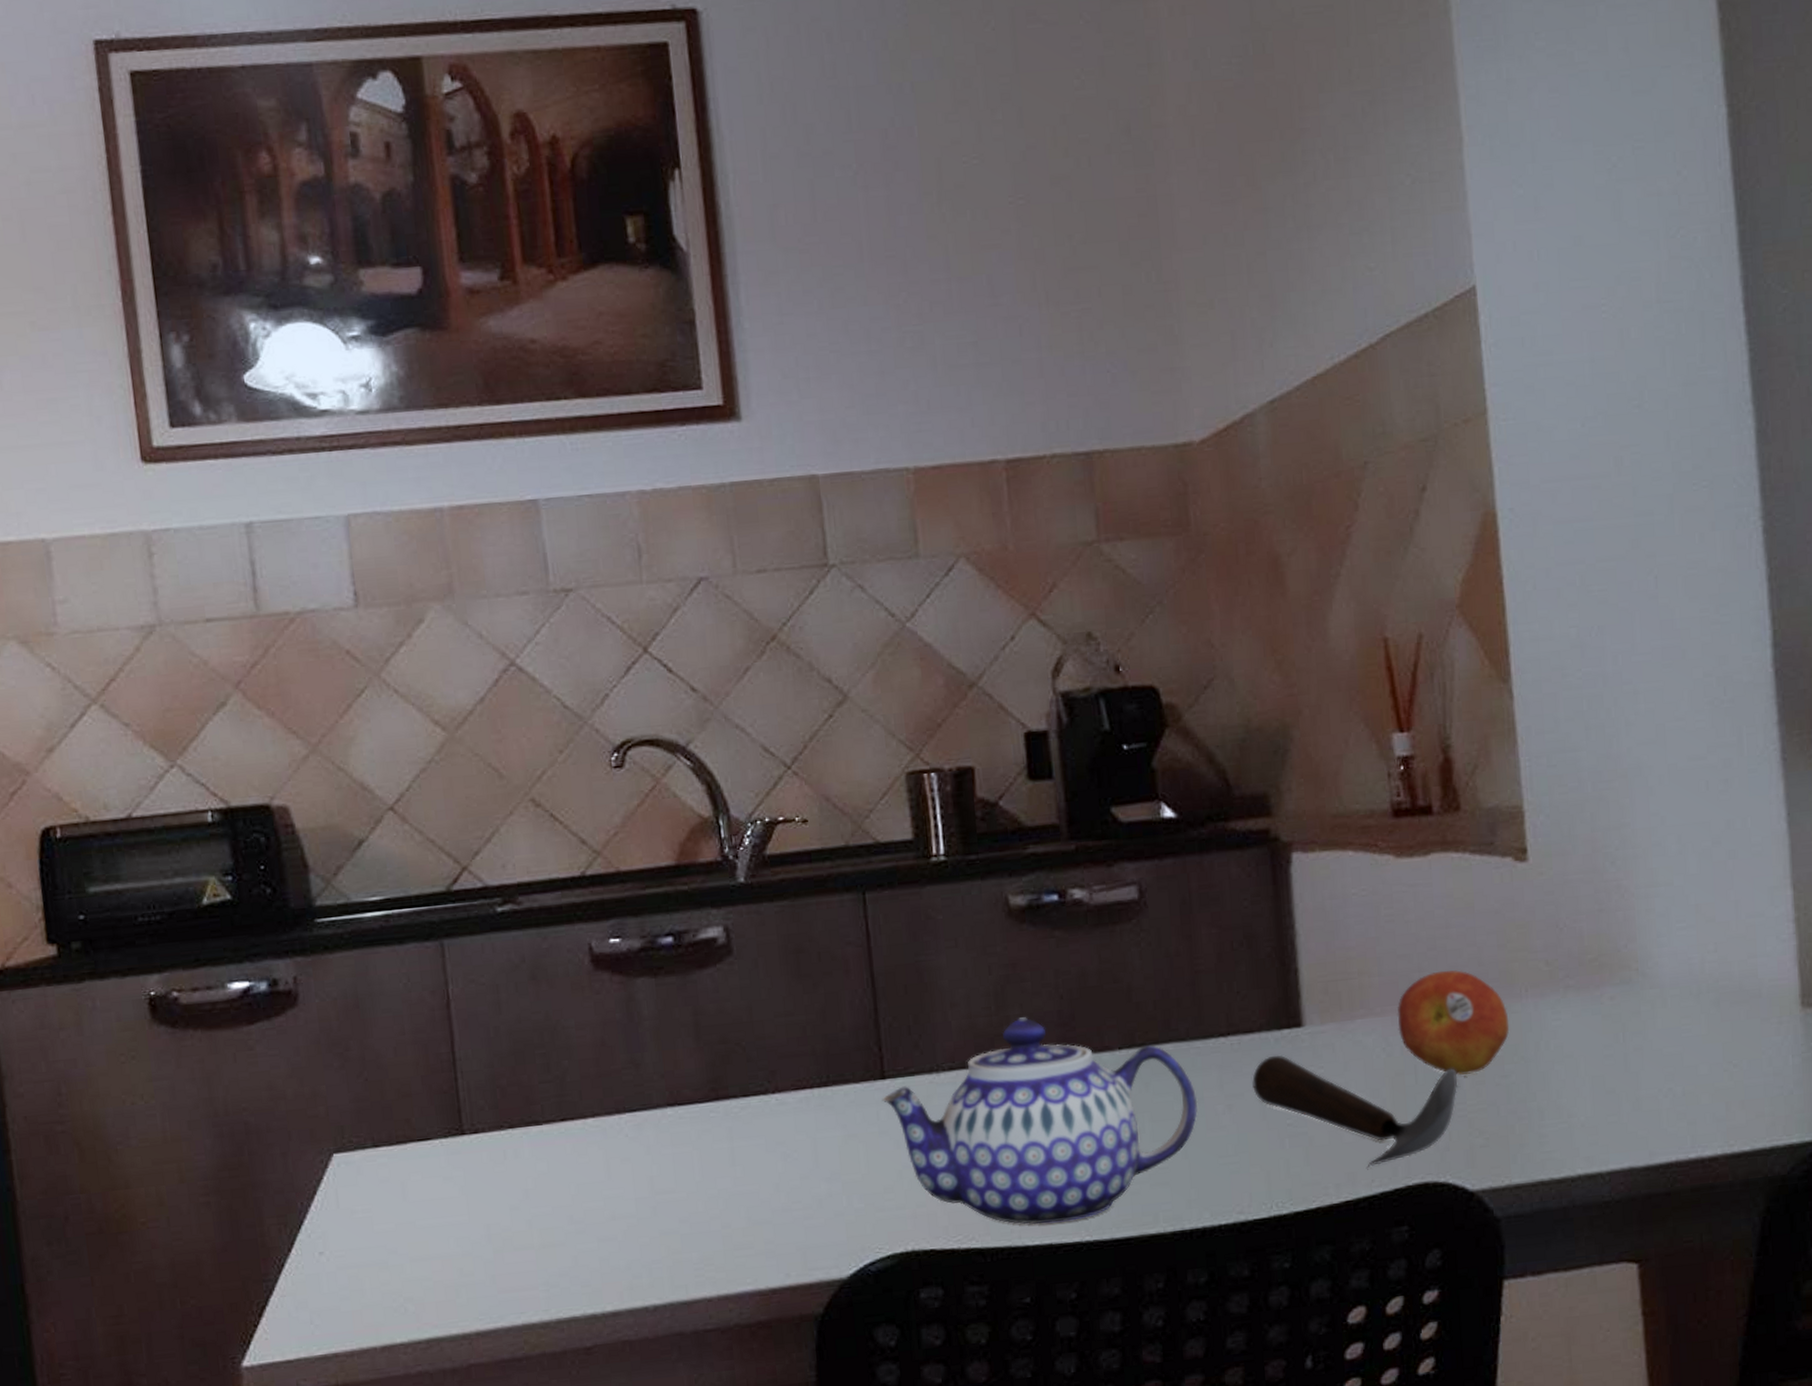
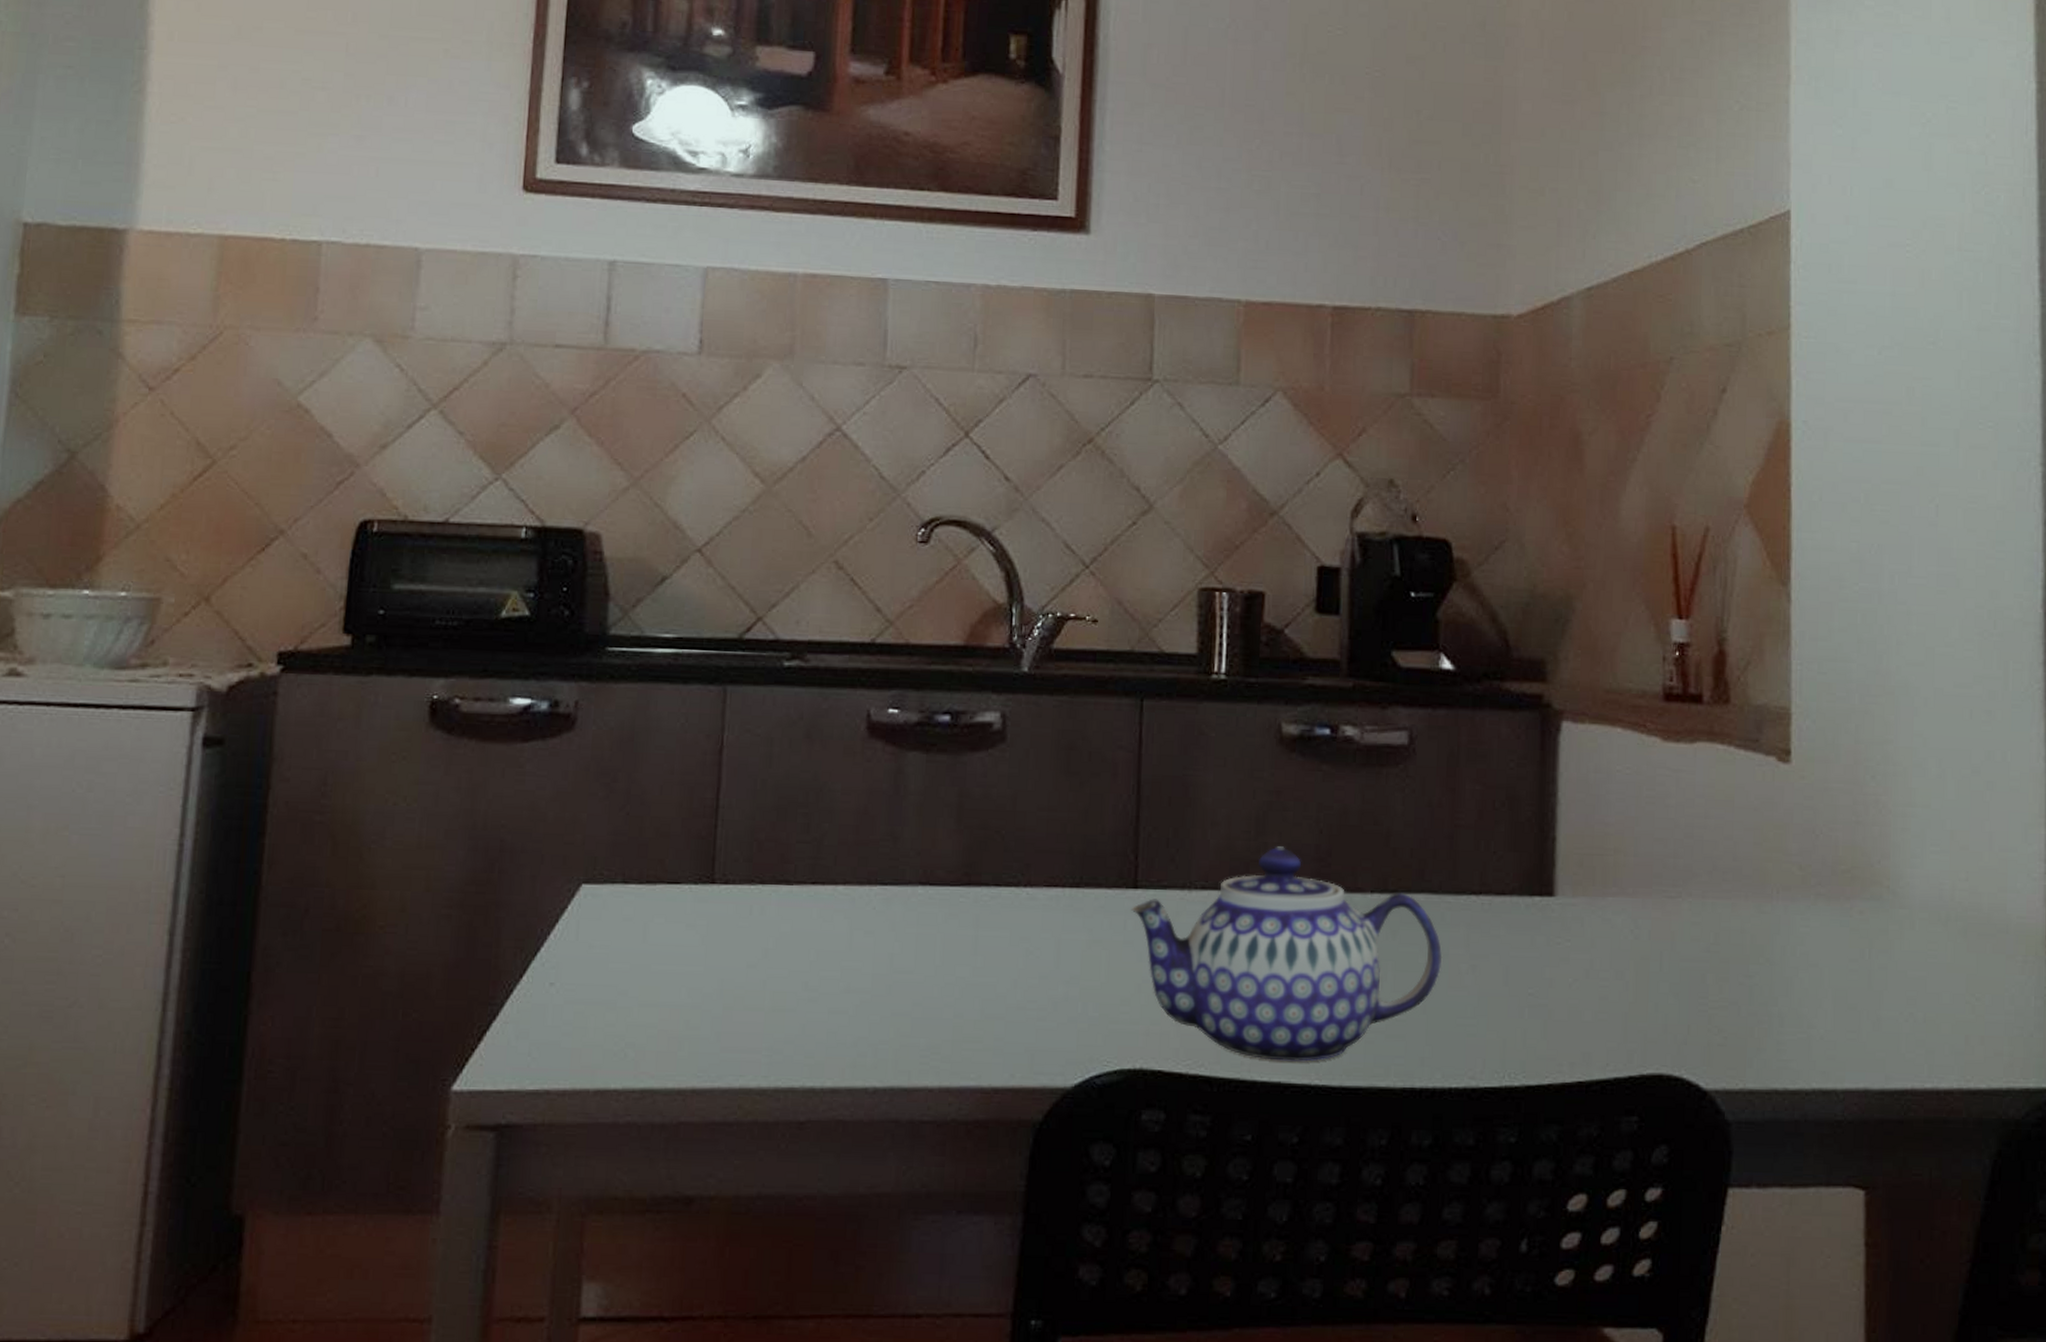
spoon: present [1252,1054,1458,1167] -> none [1498,921,1702,1050]
fruit: present [1397,970,1510,1076] -> none [1648,860,1758,969]

